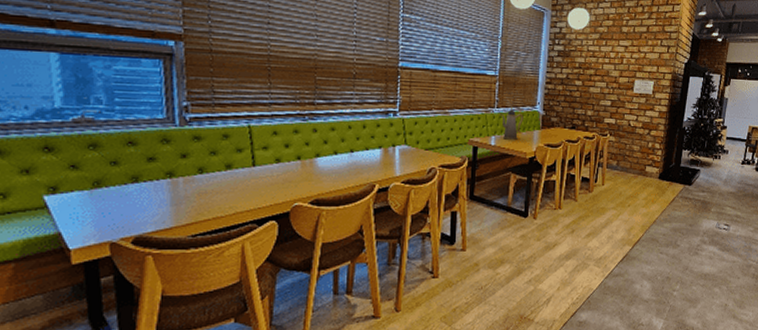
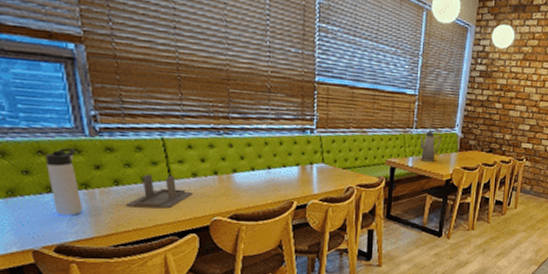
thermos bottle: none [134,138,165,207] -> present [45,148,83,217]
napkin holder: none [208,161,275,196] -> present [126,174,192,209]

